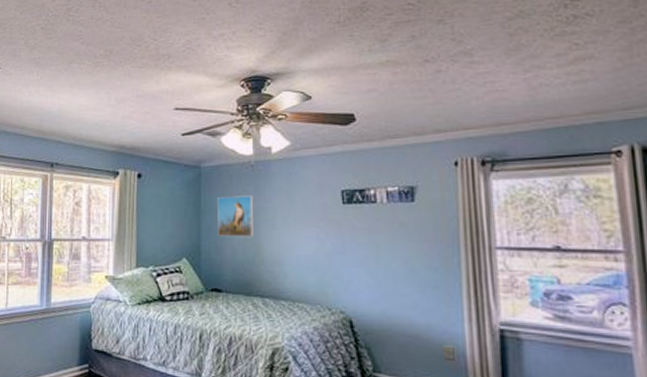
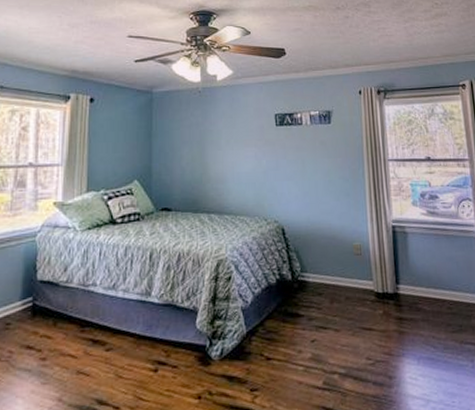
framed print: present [217,195,254,238] -> none [168,119,201,158]

